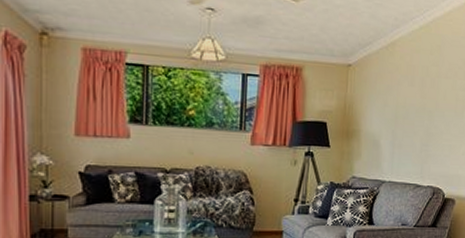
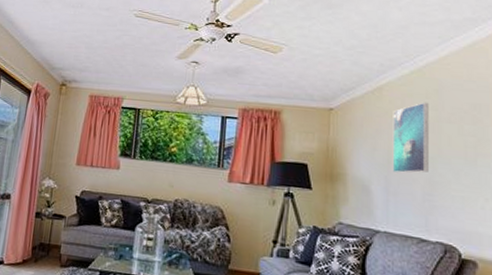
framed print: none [398,58,432,128] -> present [392,102,429,174]

